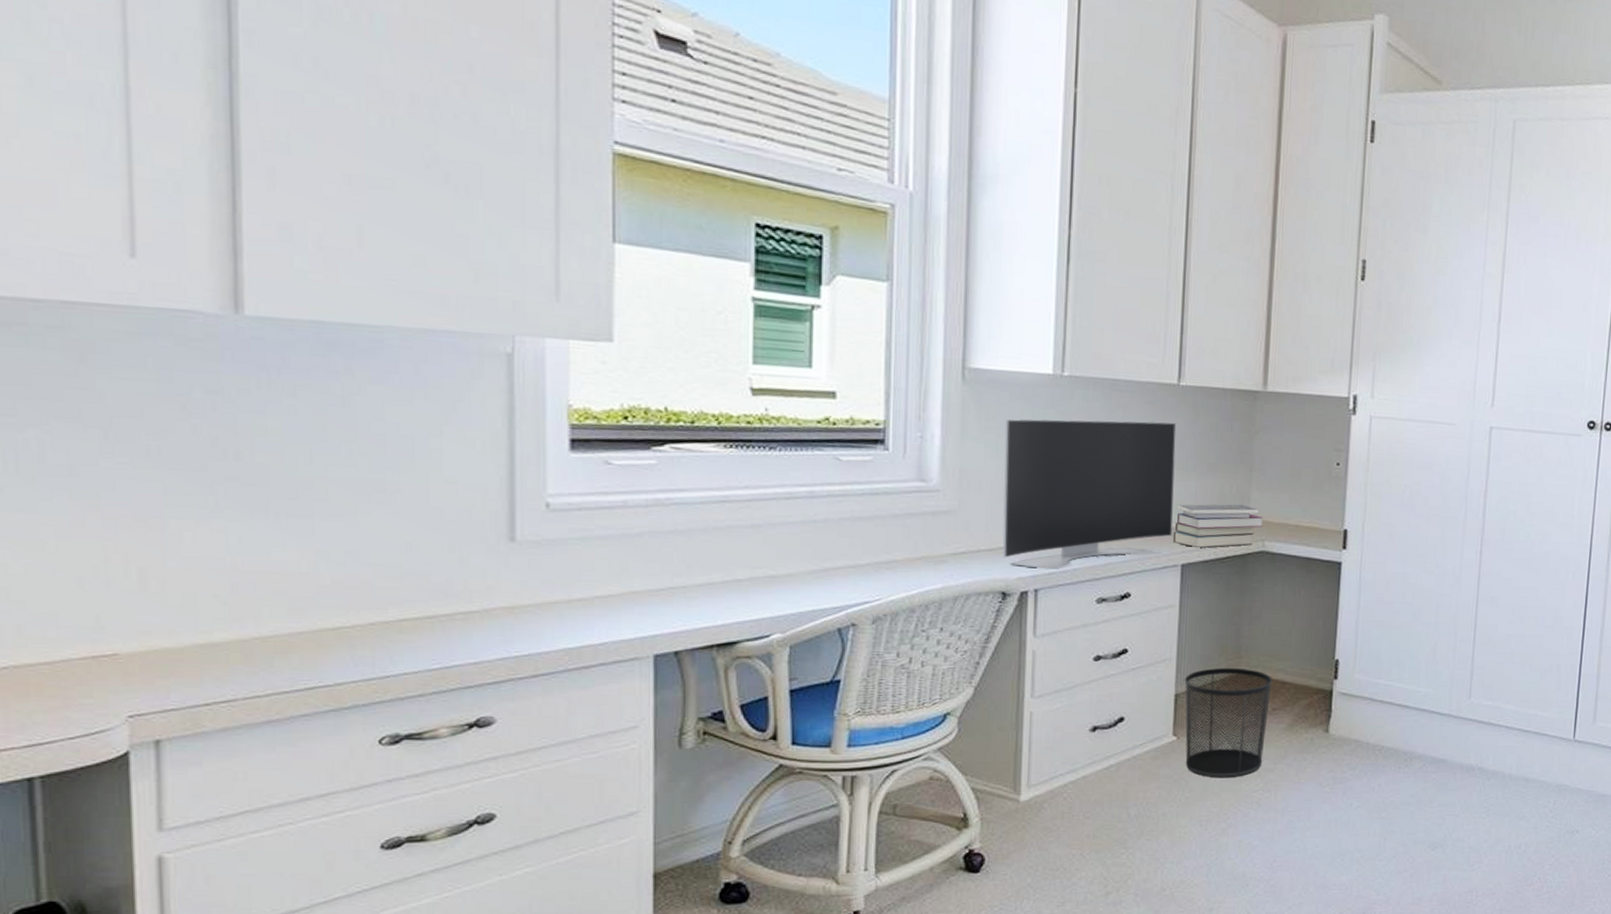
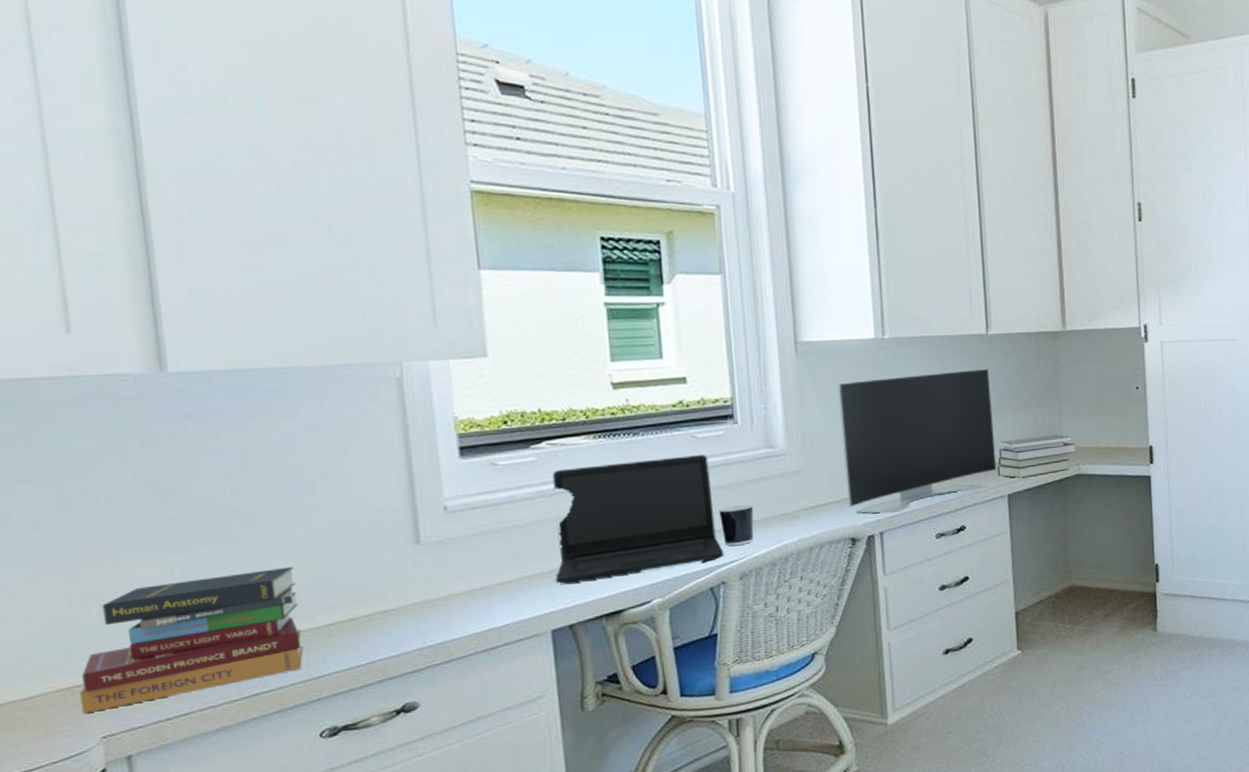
books: none [107,550,370,688] -> present [80,566,304,714]
laptop: none [665,477,858,605] -> present [552,455,724,584]
mug: none [857,541,897,586] -> present [719,505,754,546]
waste bin: present [1184,667,1273,778] -> none [1022,582,1101,684]

